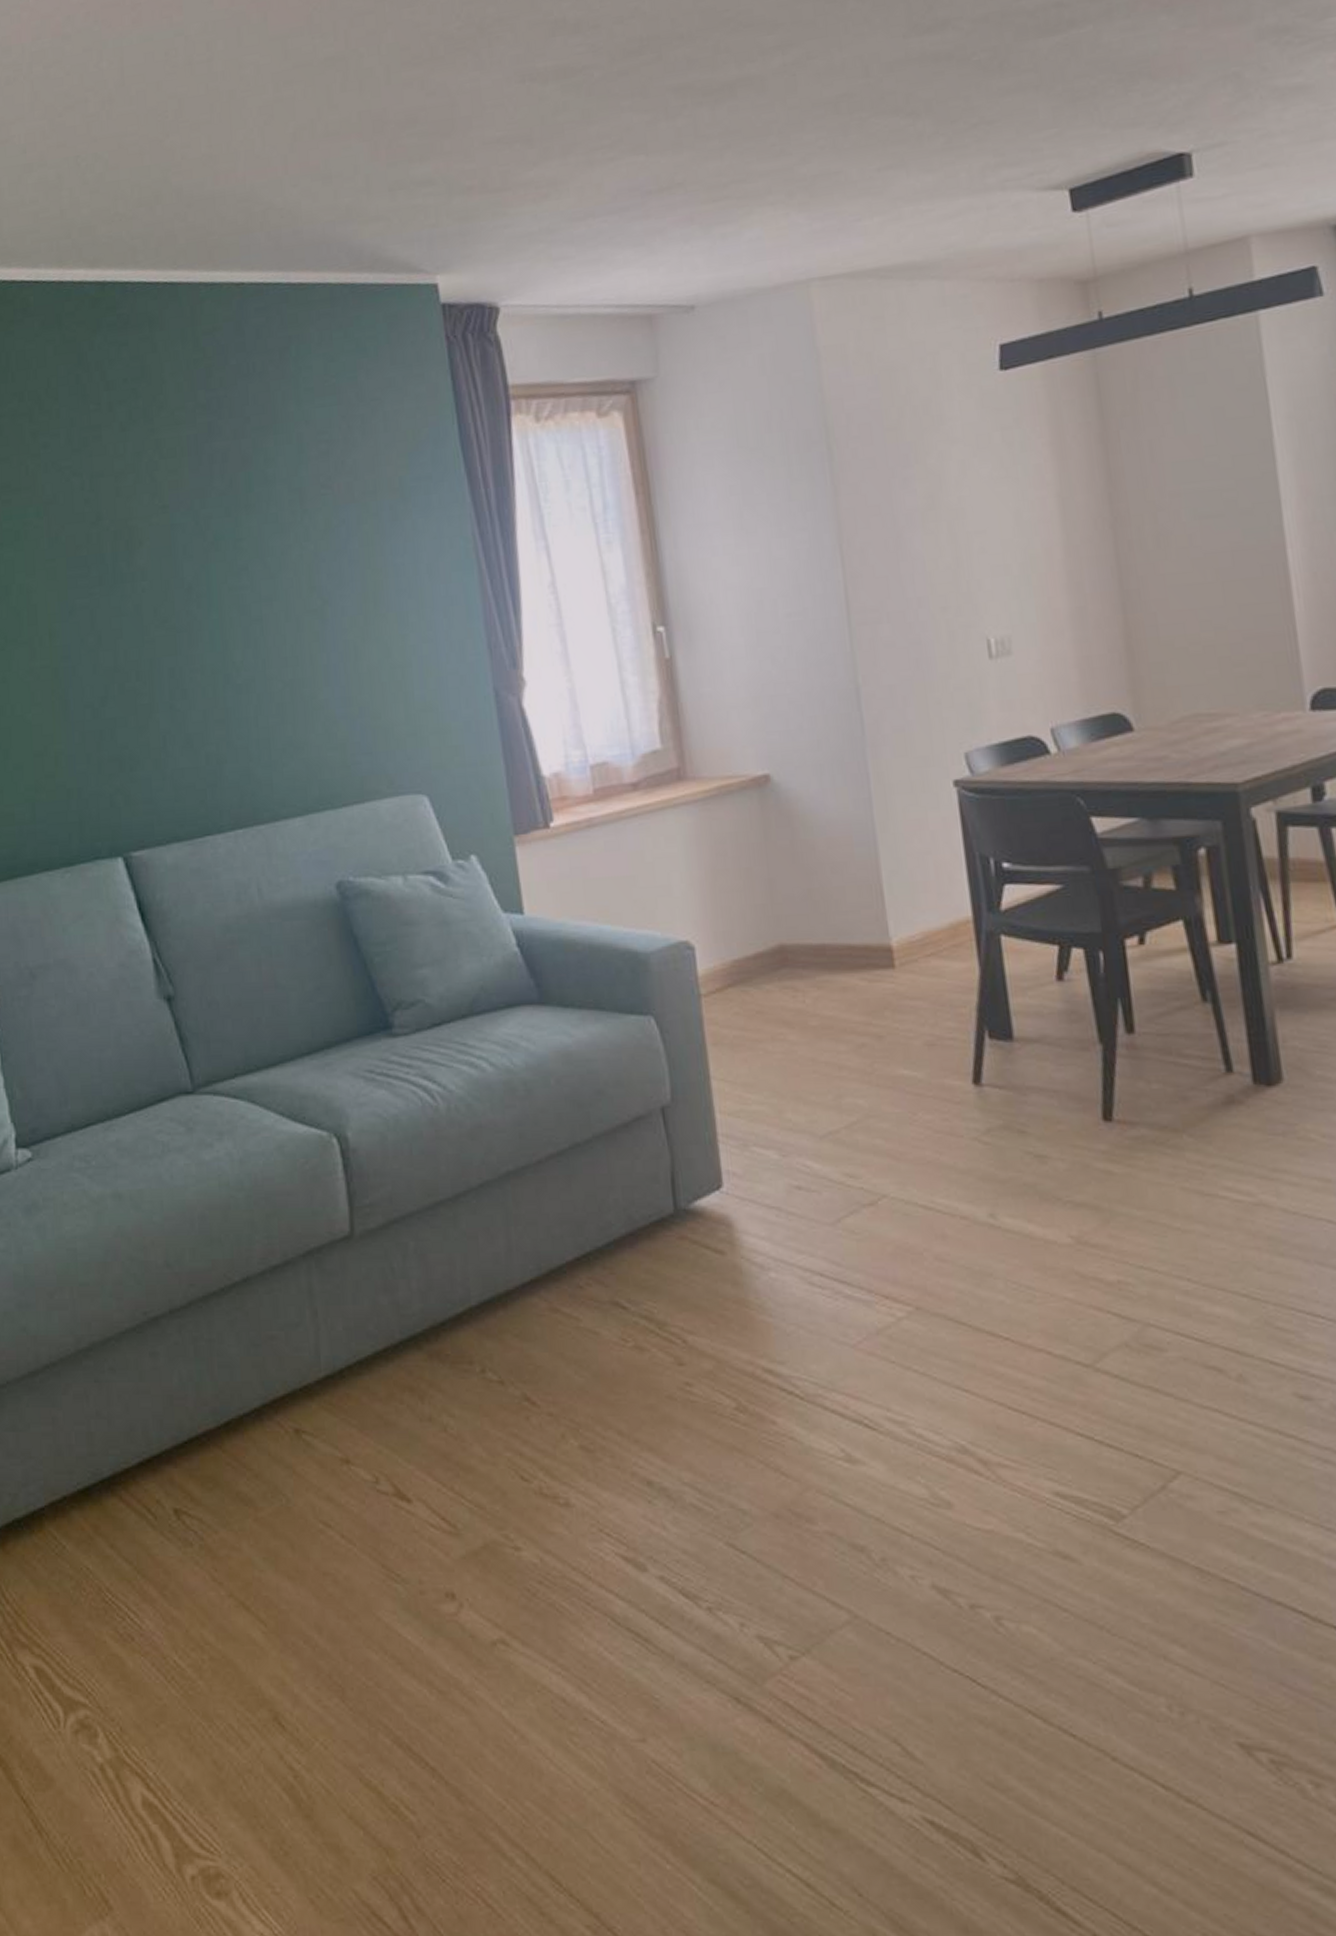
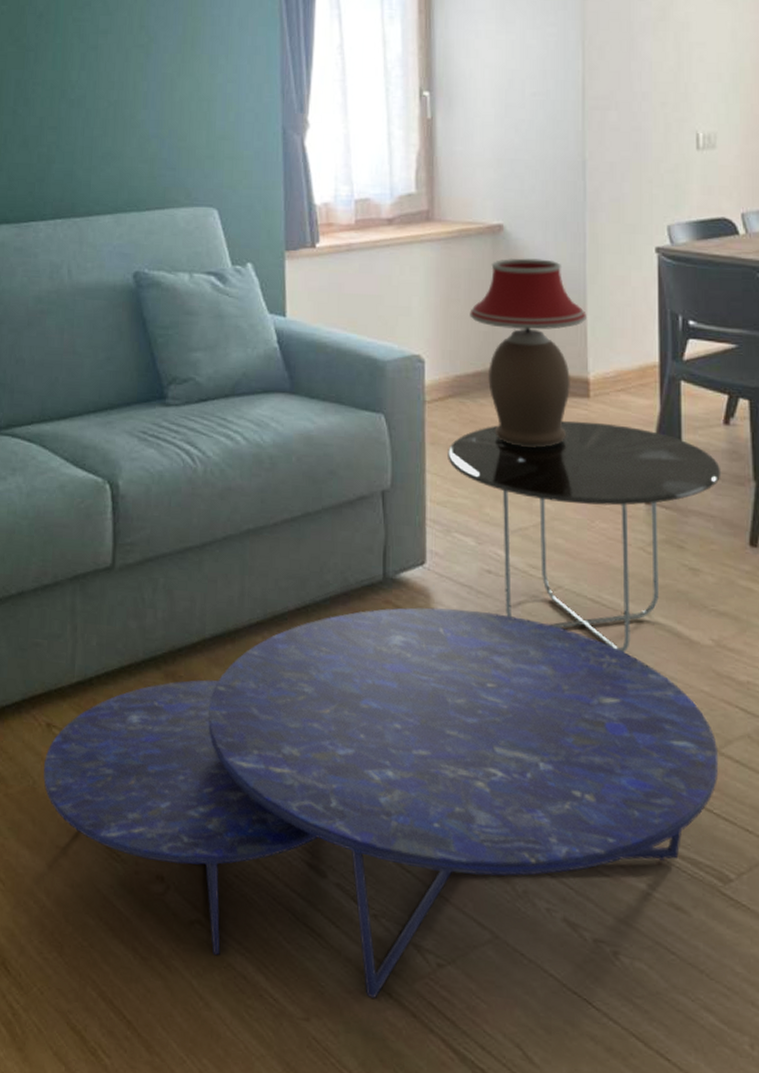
nesting table: none [297,1235,1096,1706] -> present [43,607,719,998]
side table: none [734,996,1061,1264] -> present [448,421,722,652]
table lamp: none [741,810,881,1035] -> present [470,258,586,448]

